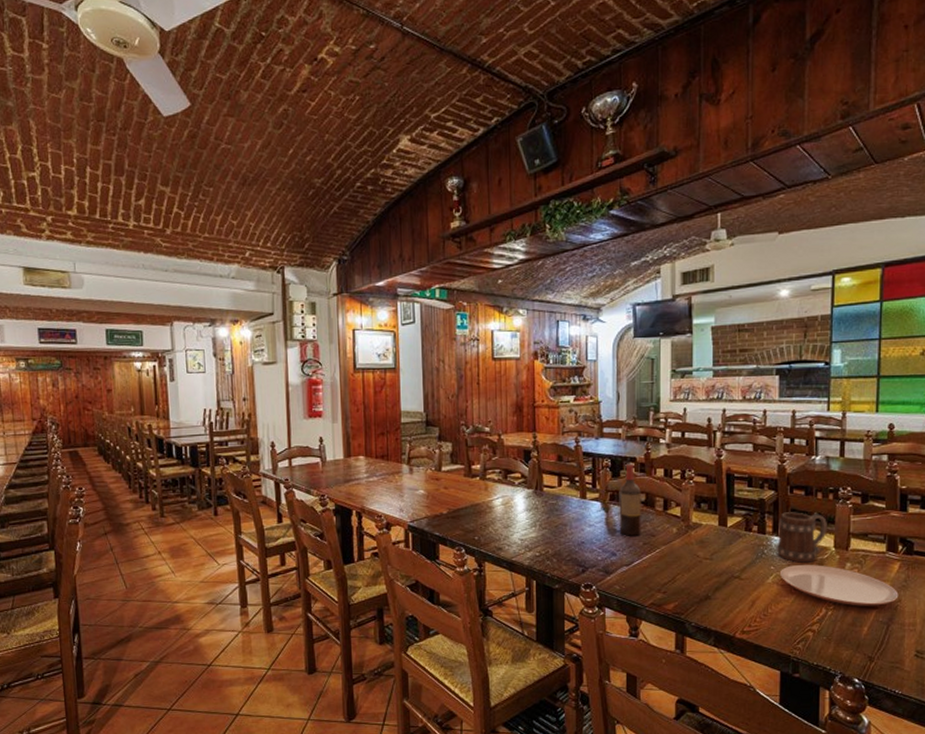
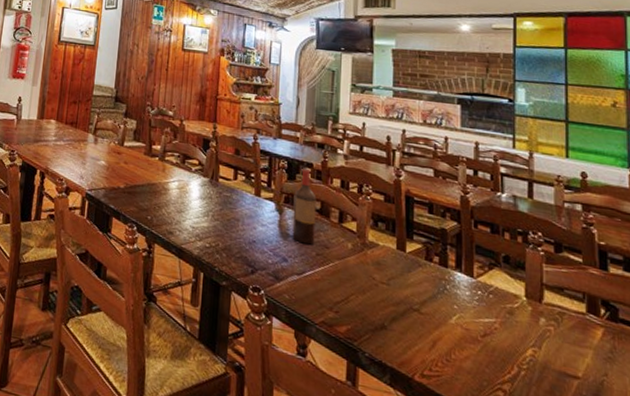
beer mug: present [776,512,827,563] -> none [459,247,517,309]
plate: present [780,565,899,606] -> none [465,308,604,377]

